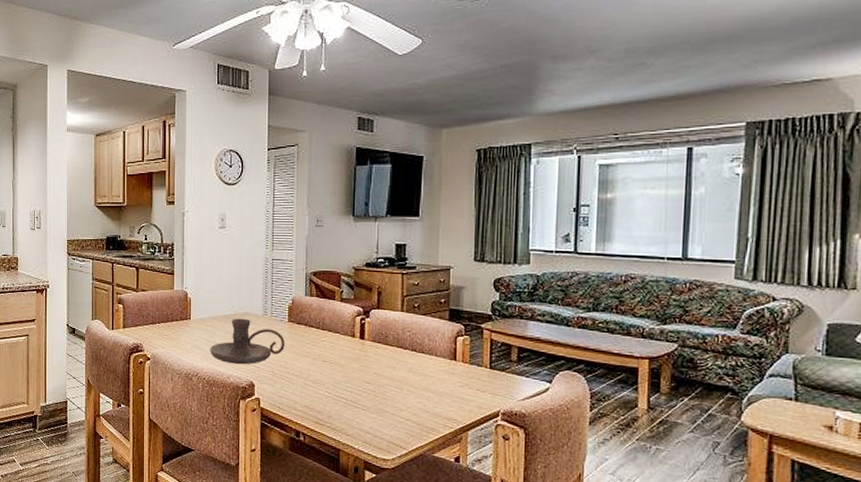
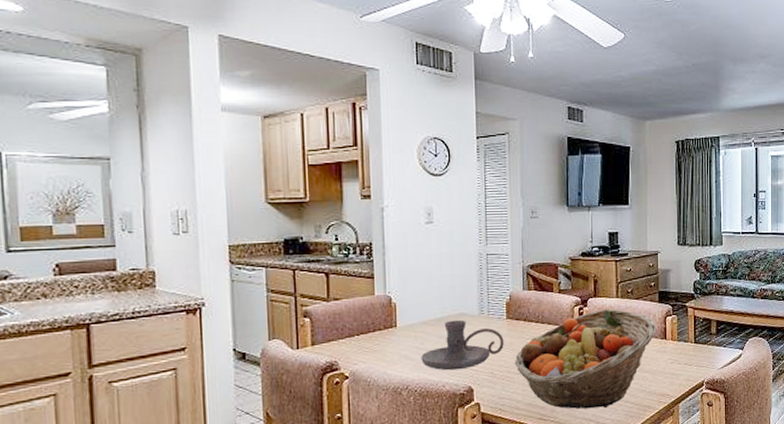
fruit basket: none [293,322,445,422] -> present [514,309,657,409]

